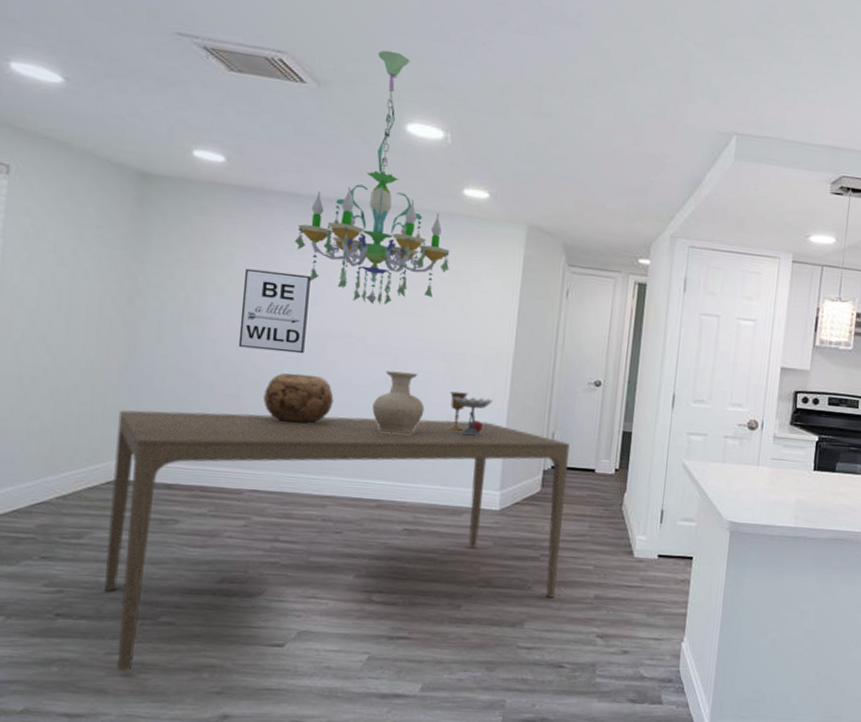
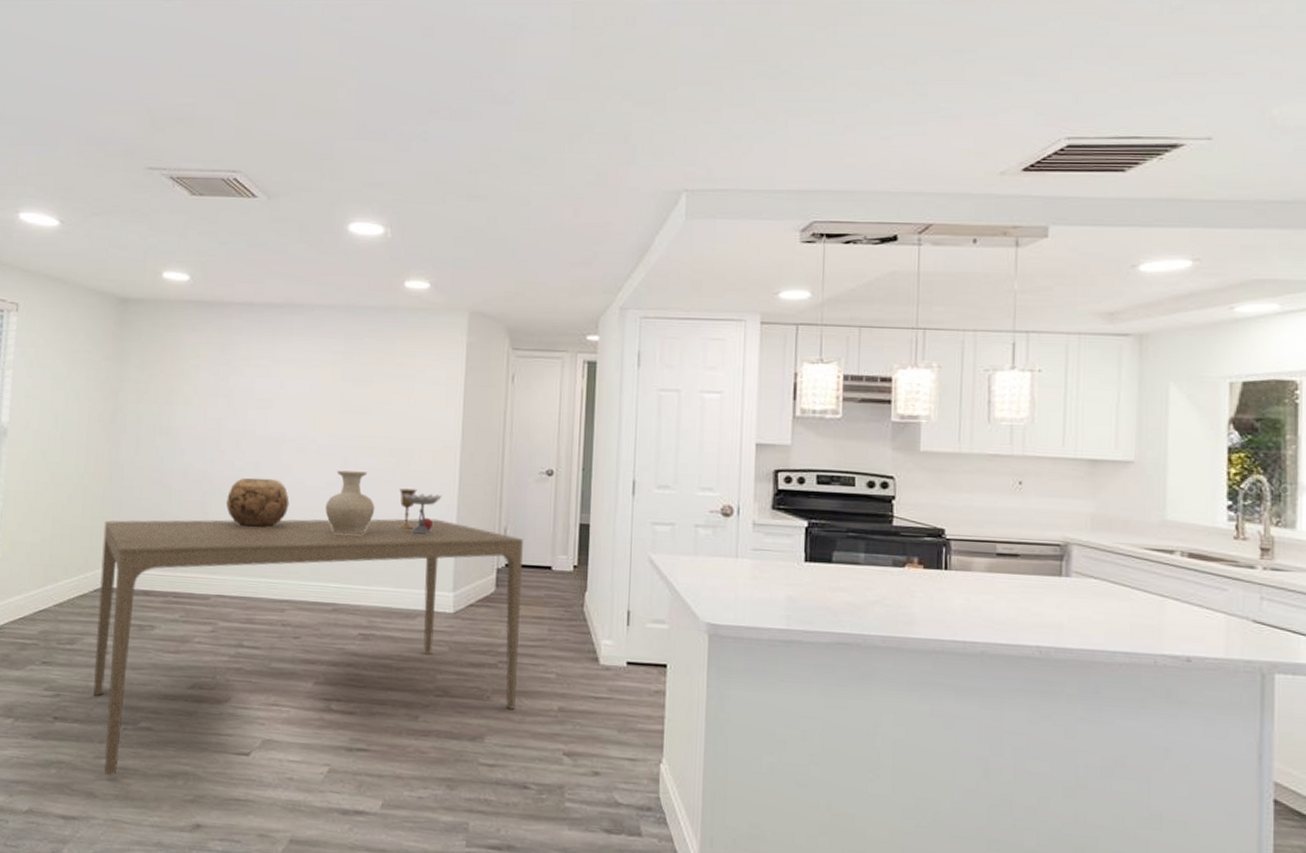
wall art: present [238,268,311,354] -> none [203,378,266,458]
chandelier: present [295,50,450,305] -> none [251,155,394,405]

